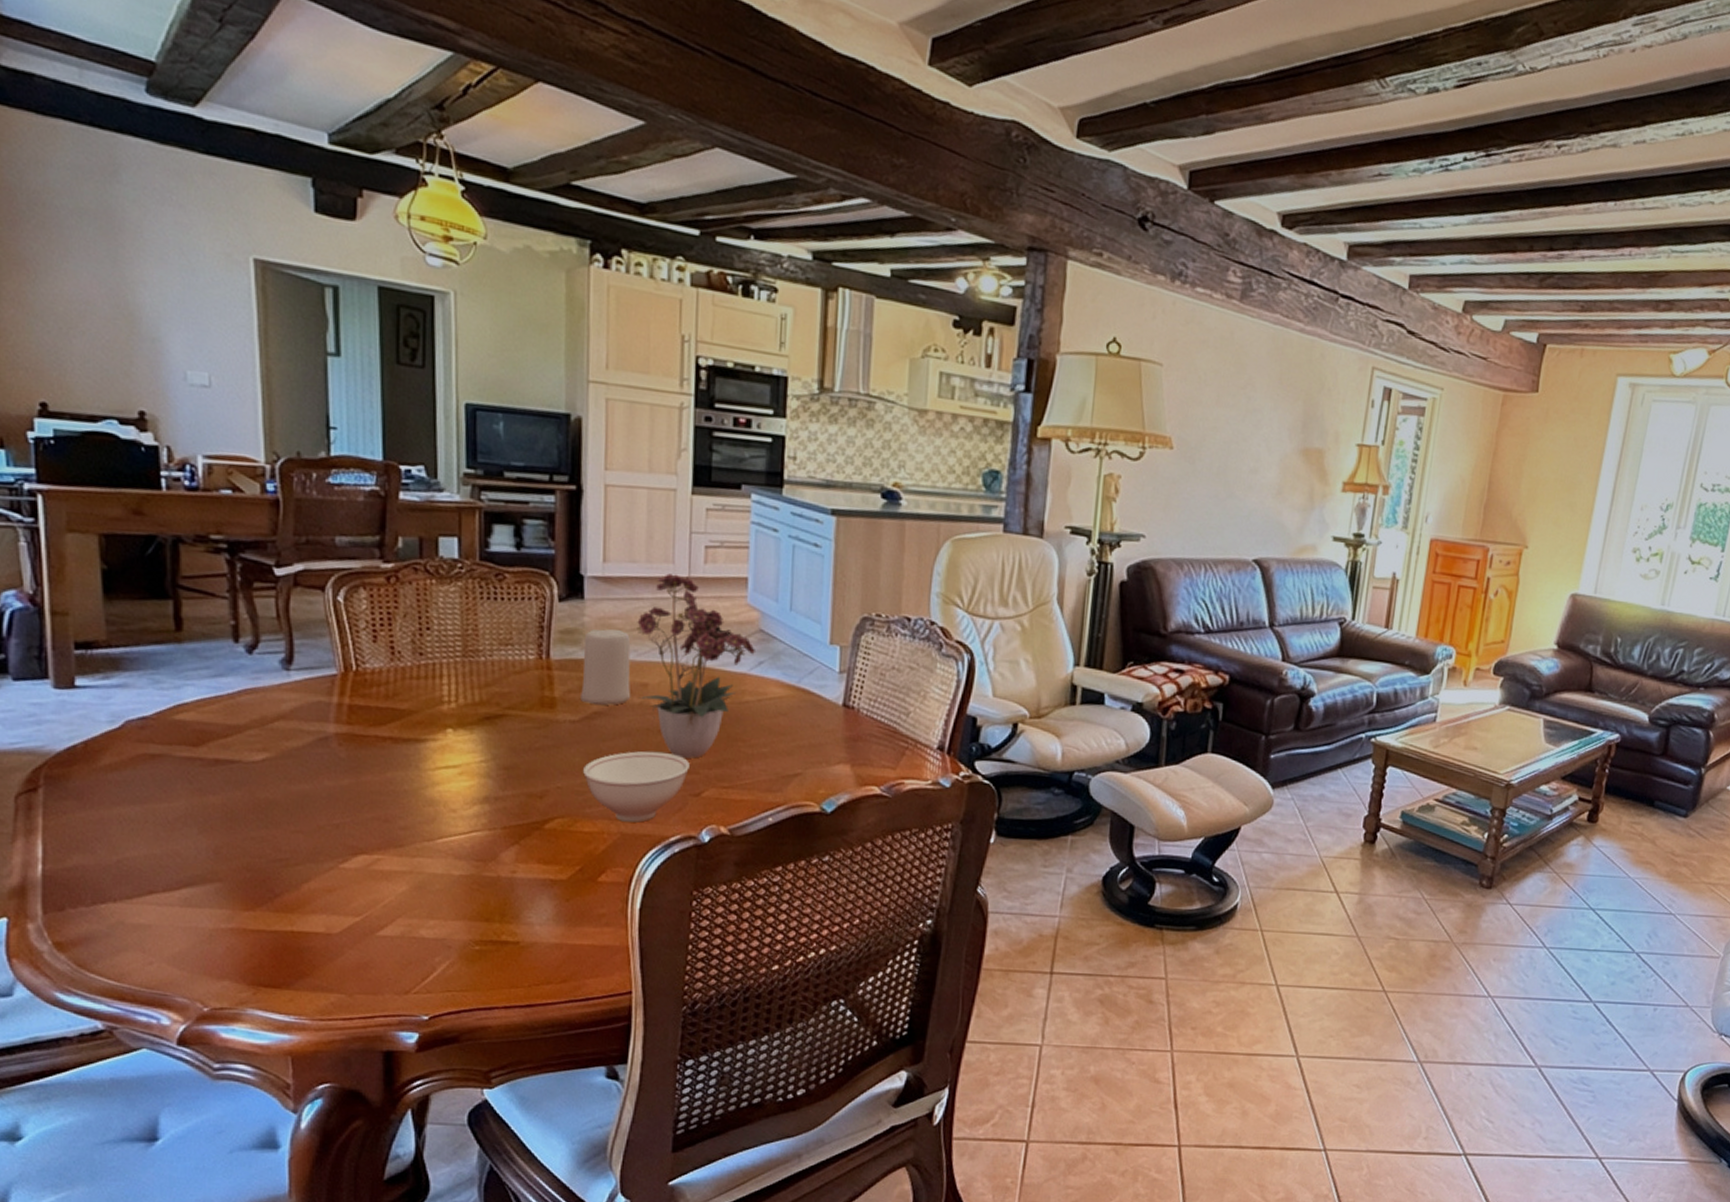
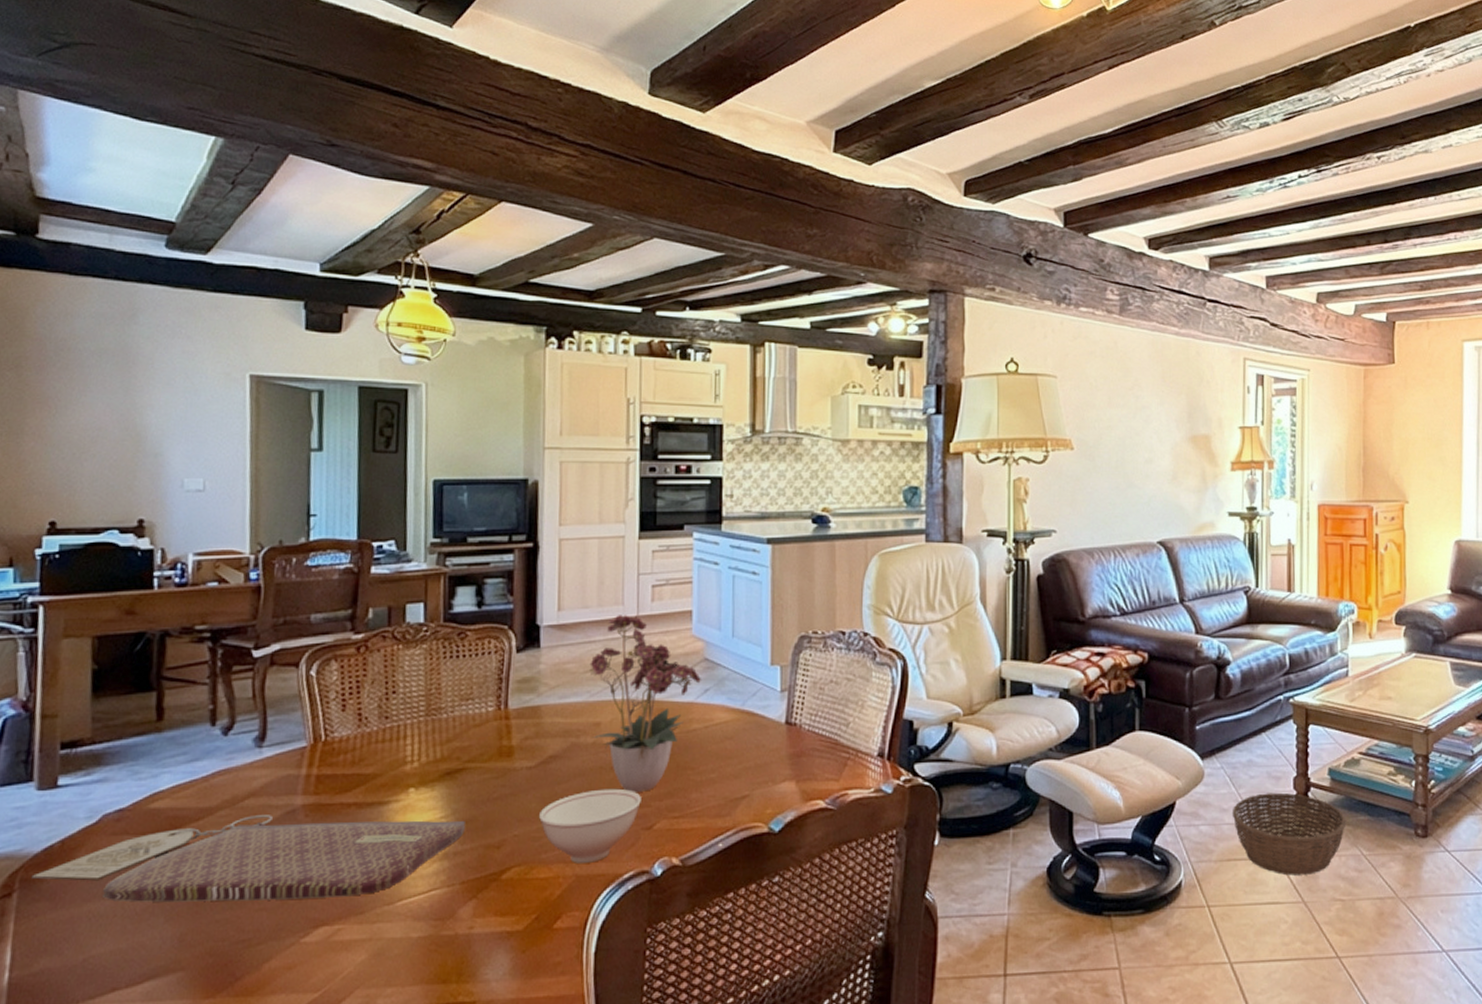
placemat: none [56,738,506,829] -> present [31,815,465,902]
candle: present [581,629,631,706] -> none [537,672,585,750]
basket: none [1296,828,1412,912] -> present [1232,792,1347,876]

